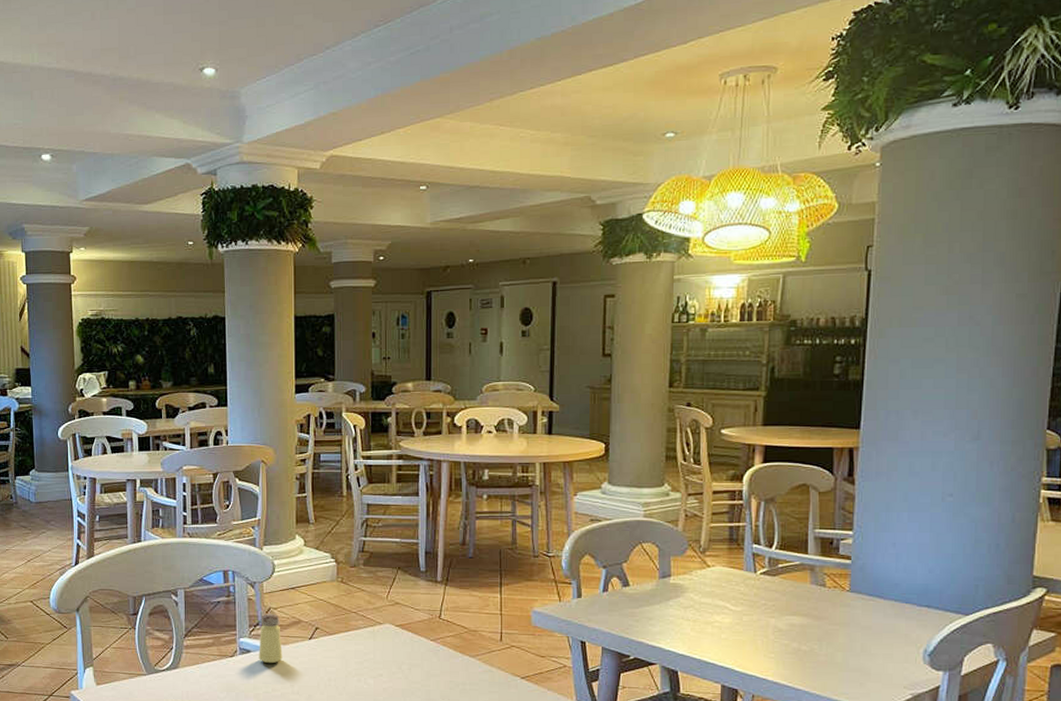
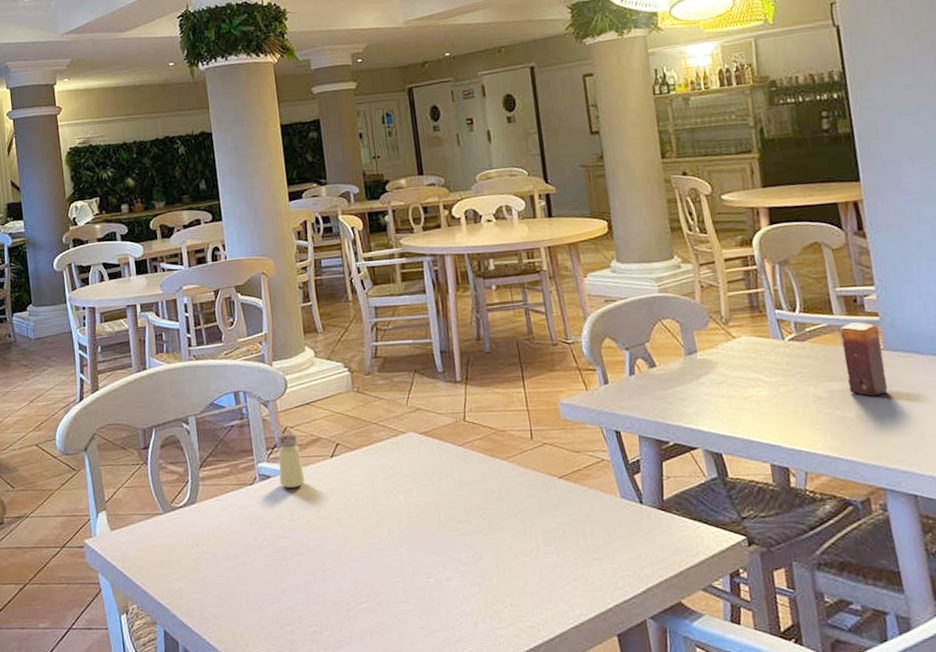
candle: none [808,563,848,633] -> present [840,322,888,397]

